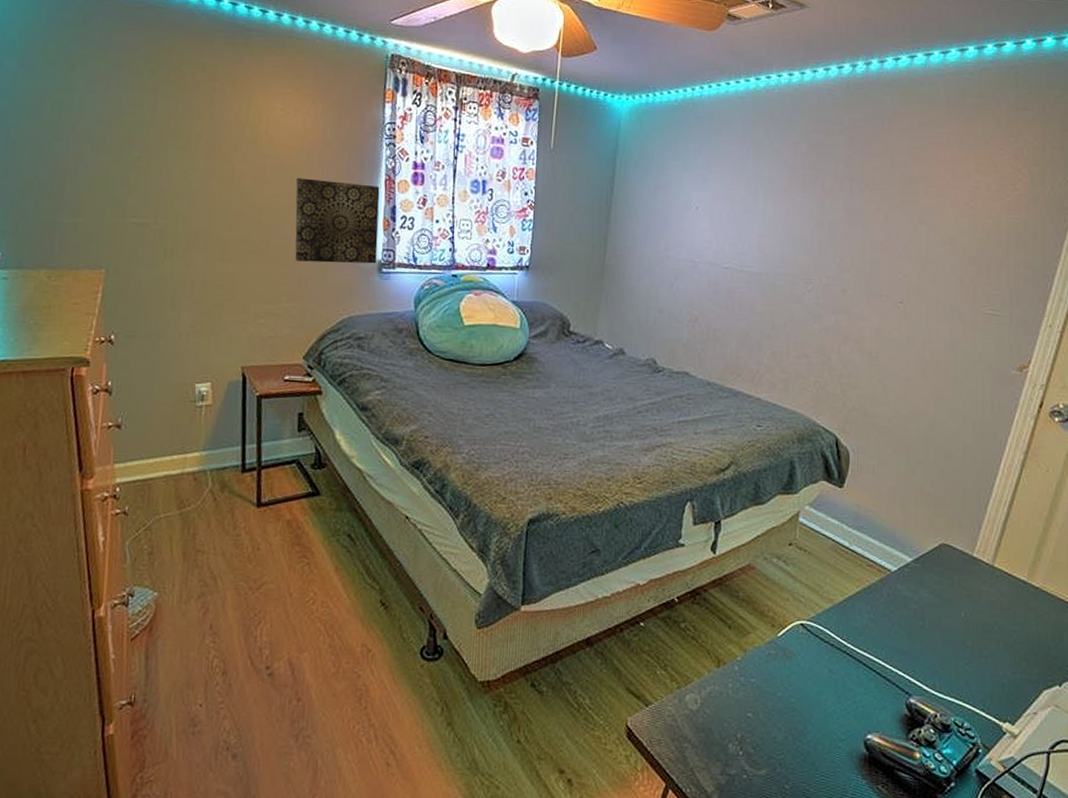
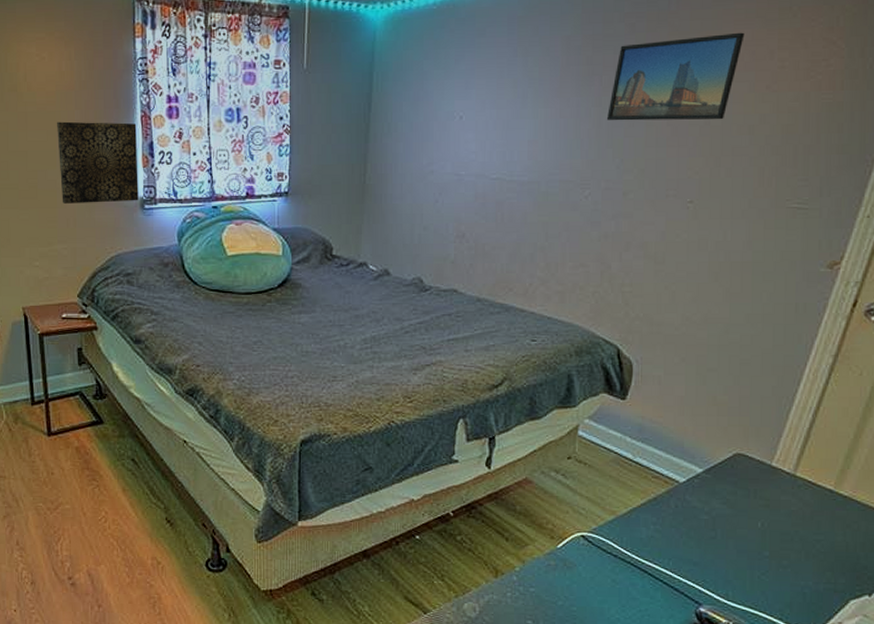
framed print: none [828,153,946,230] -> present [606,32,745,121]

